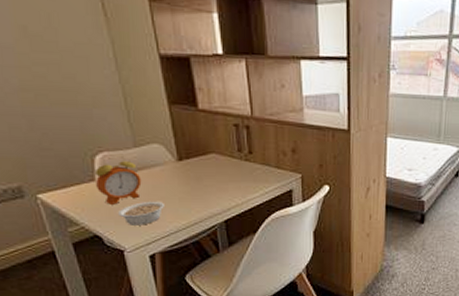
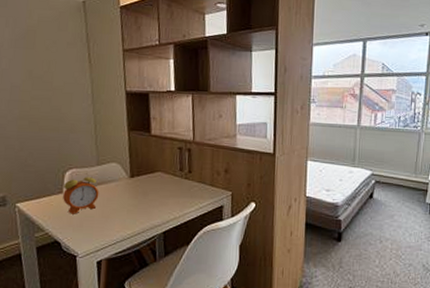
legume: present [118,201,164,225] -> none [77,212,115,234]

